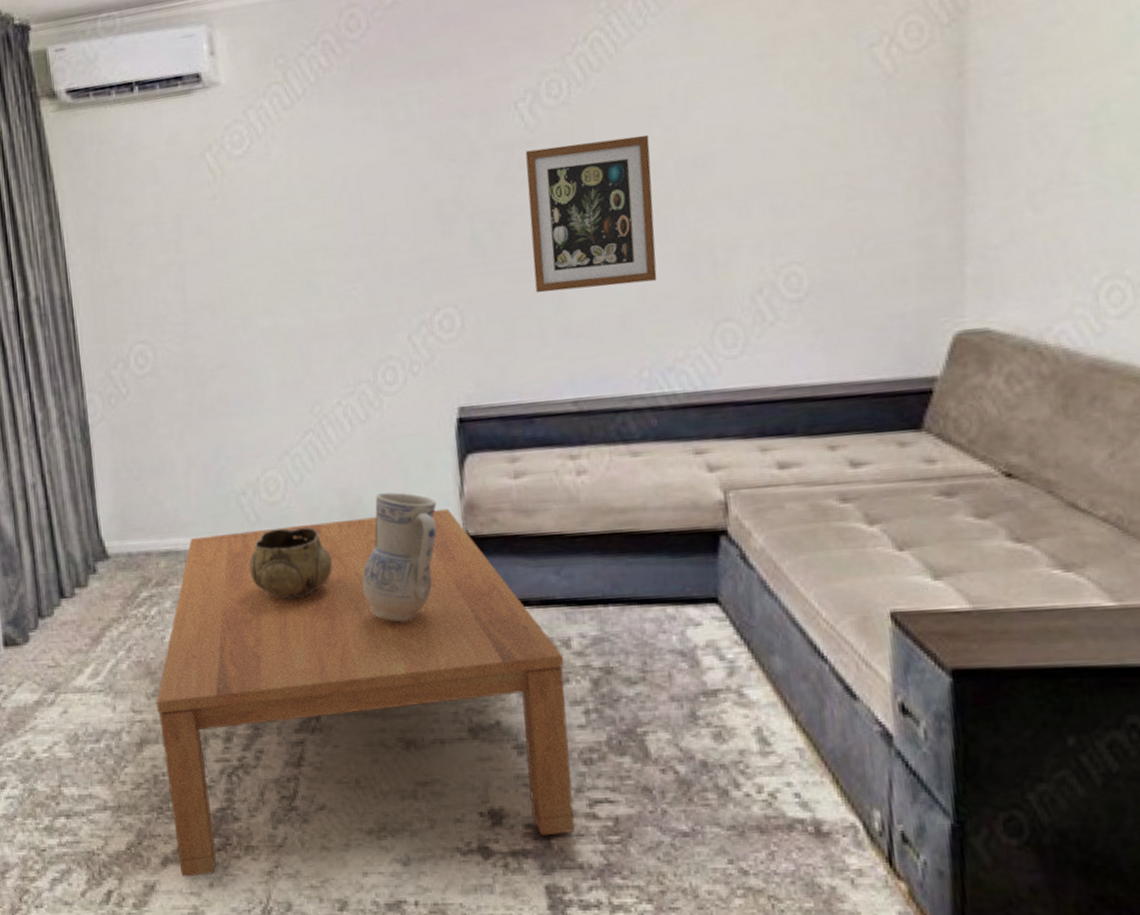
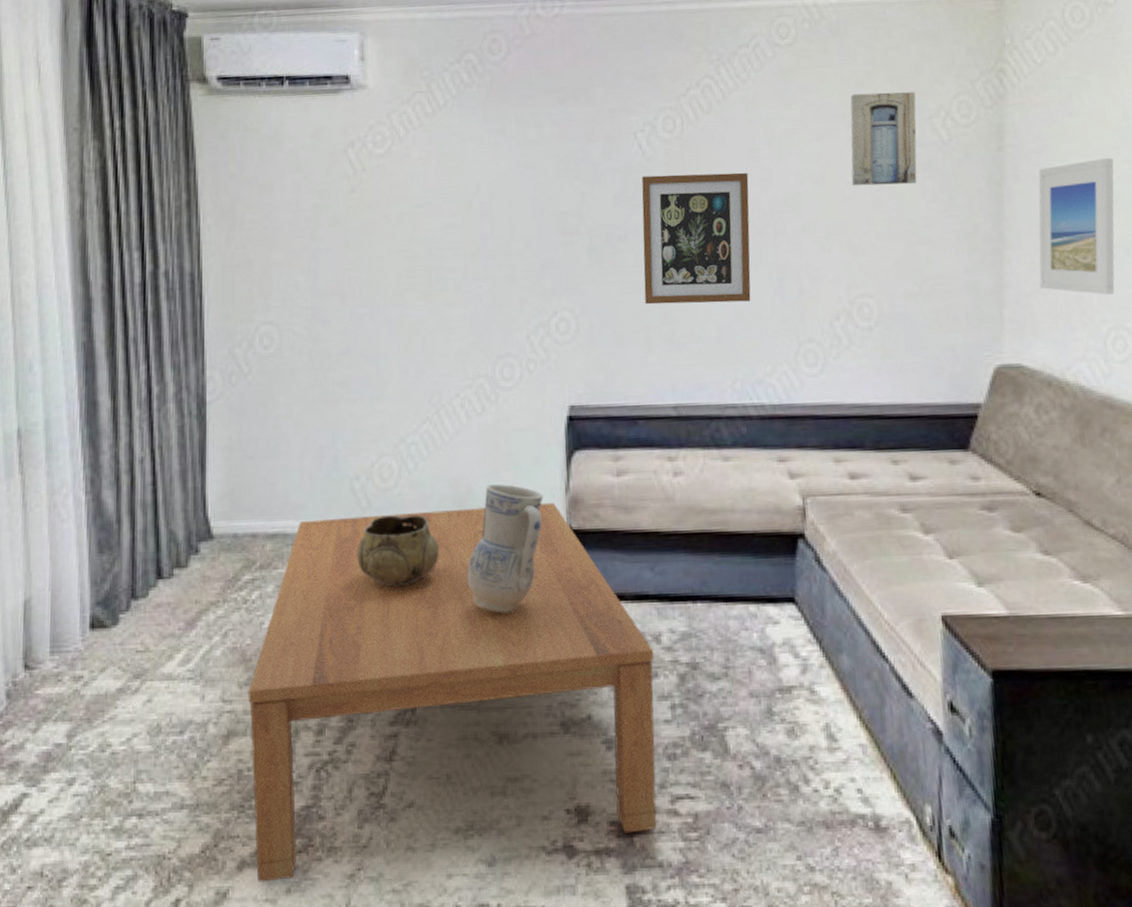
wall art: none [769,18,855,138] -> present [850,92,917,186]
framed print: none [1010,70,1112,239] -> present [1038,157,1115,295]

